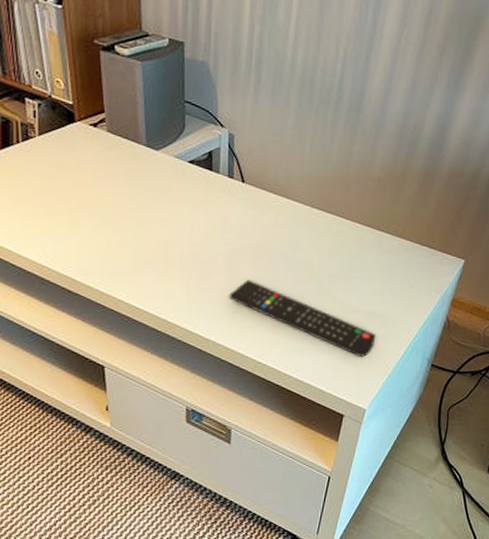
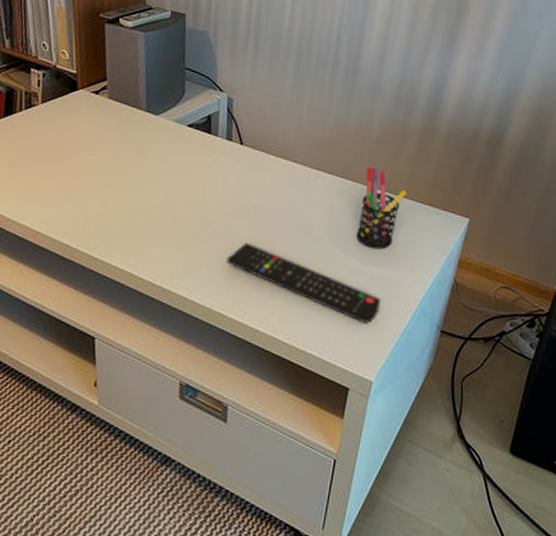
pen holder: none [354,207,406,288] -> present [356,167,407,250]

